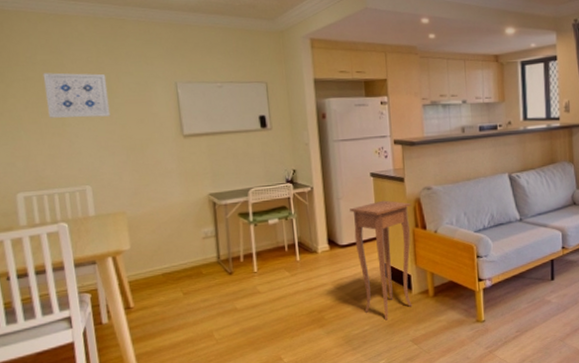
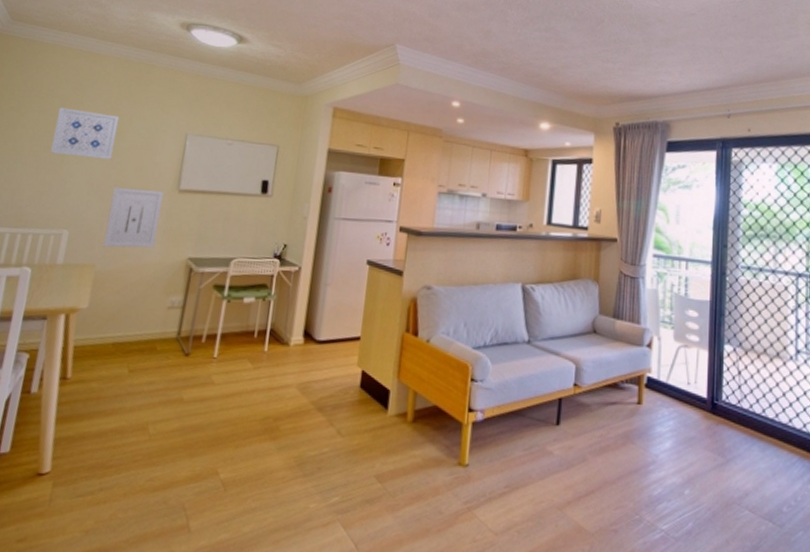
wall art: none [121,138,175,196] -> present [103,187,164,248]
side table: present [350,200,412,321] -> none [327,294,406,444]

